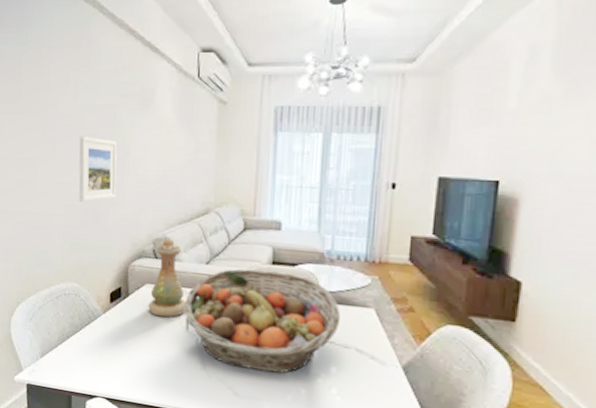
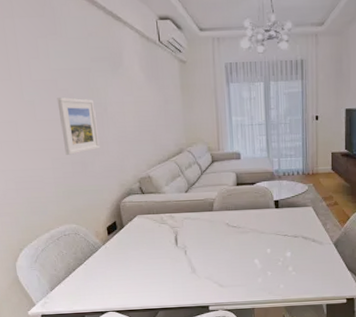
vase: present [148,237,186,318] -> none [141,175,173,239]
fruit basket: present [182,268,340,374] -> none [170,190,289,266]

